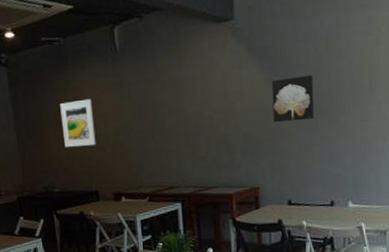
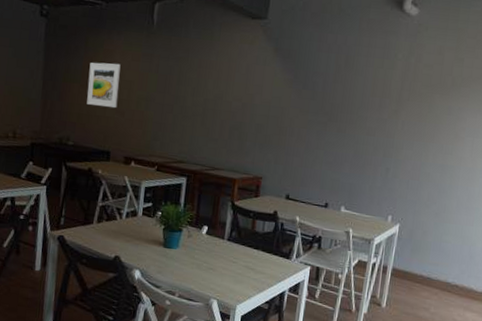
wall art: present [271,75,314,123] -> none [286,81,330,125]

